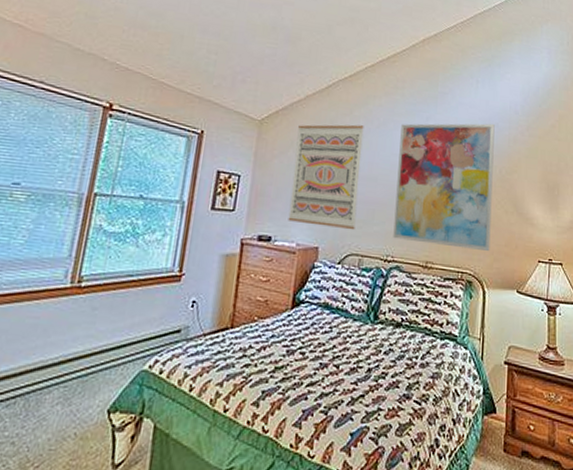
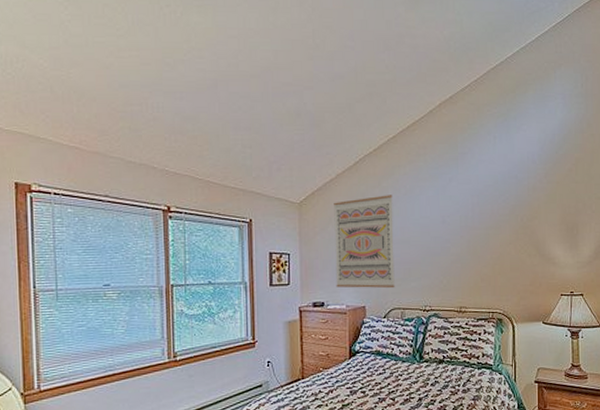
wall art: present [393,123,495,252] -> none [427,177,516,292]

